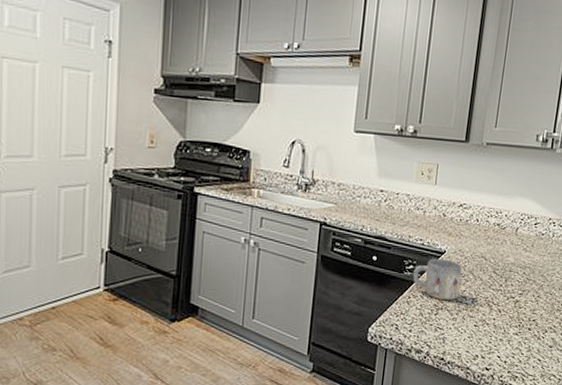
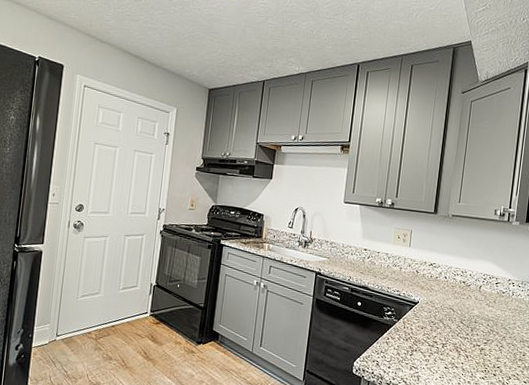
mug: present [412,258,462,301] -> none [391,307,433,344]

